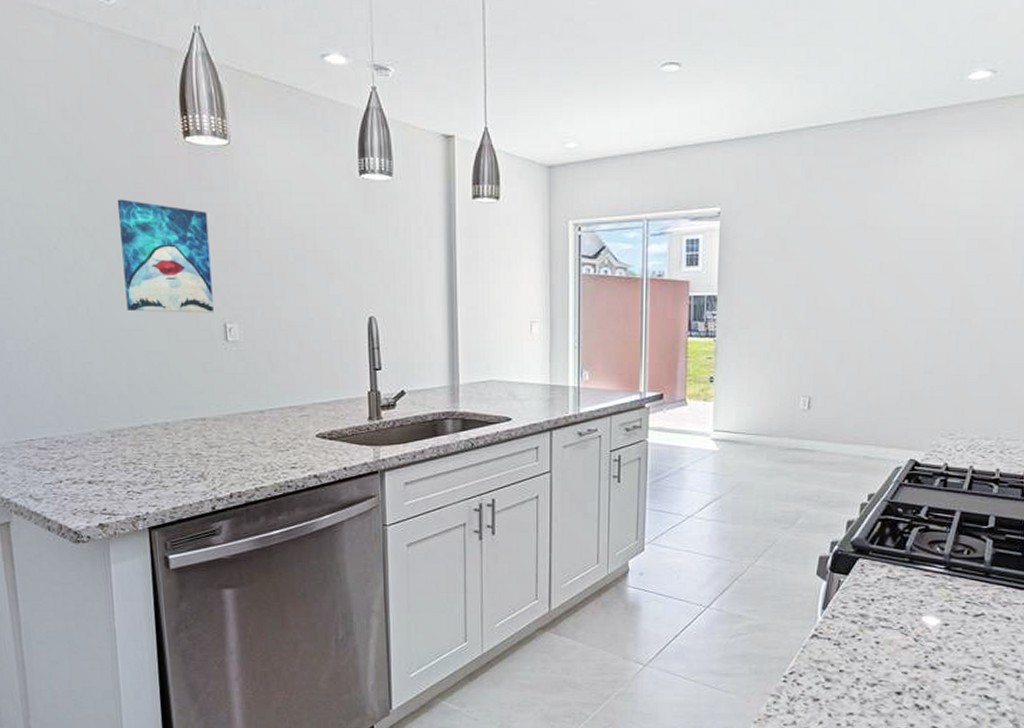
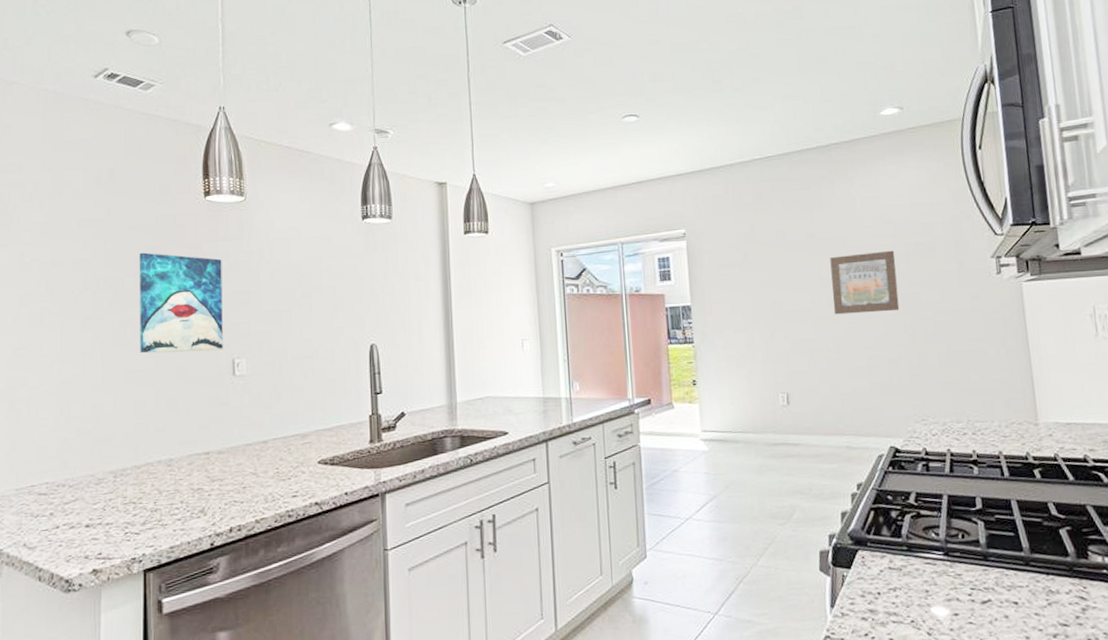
wall art: none [874,246,954,316] -> present [830,250,900,315]

